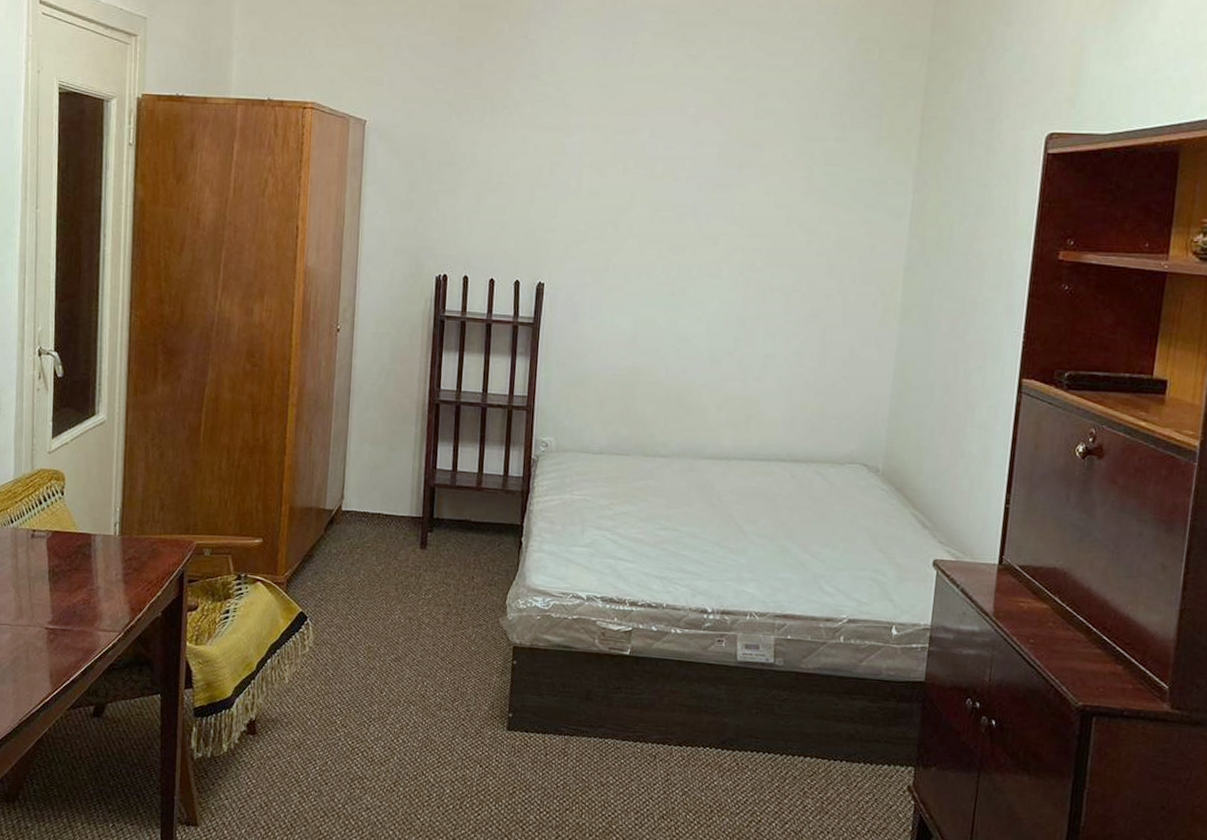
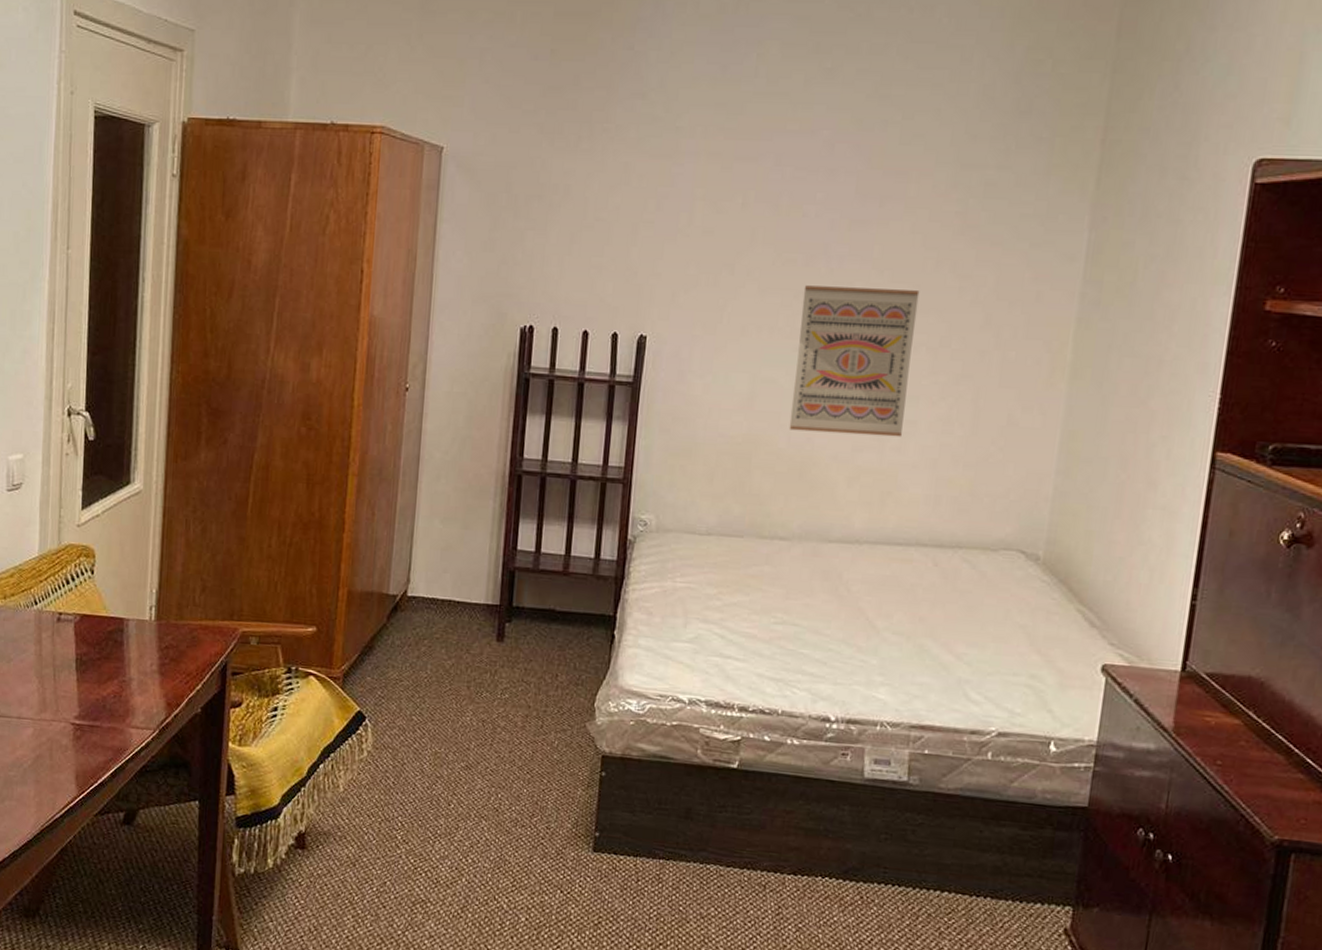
wall art: none [667,239,774,369] -> present [789,285,920,437]

